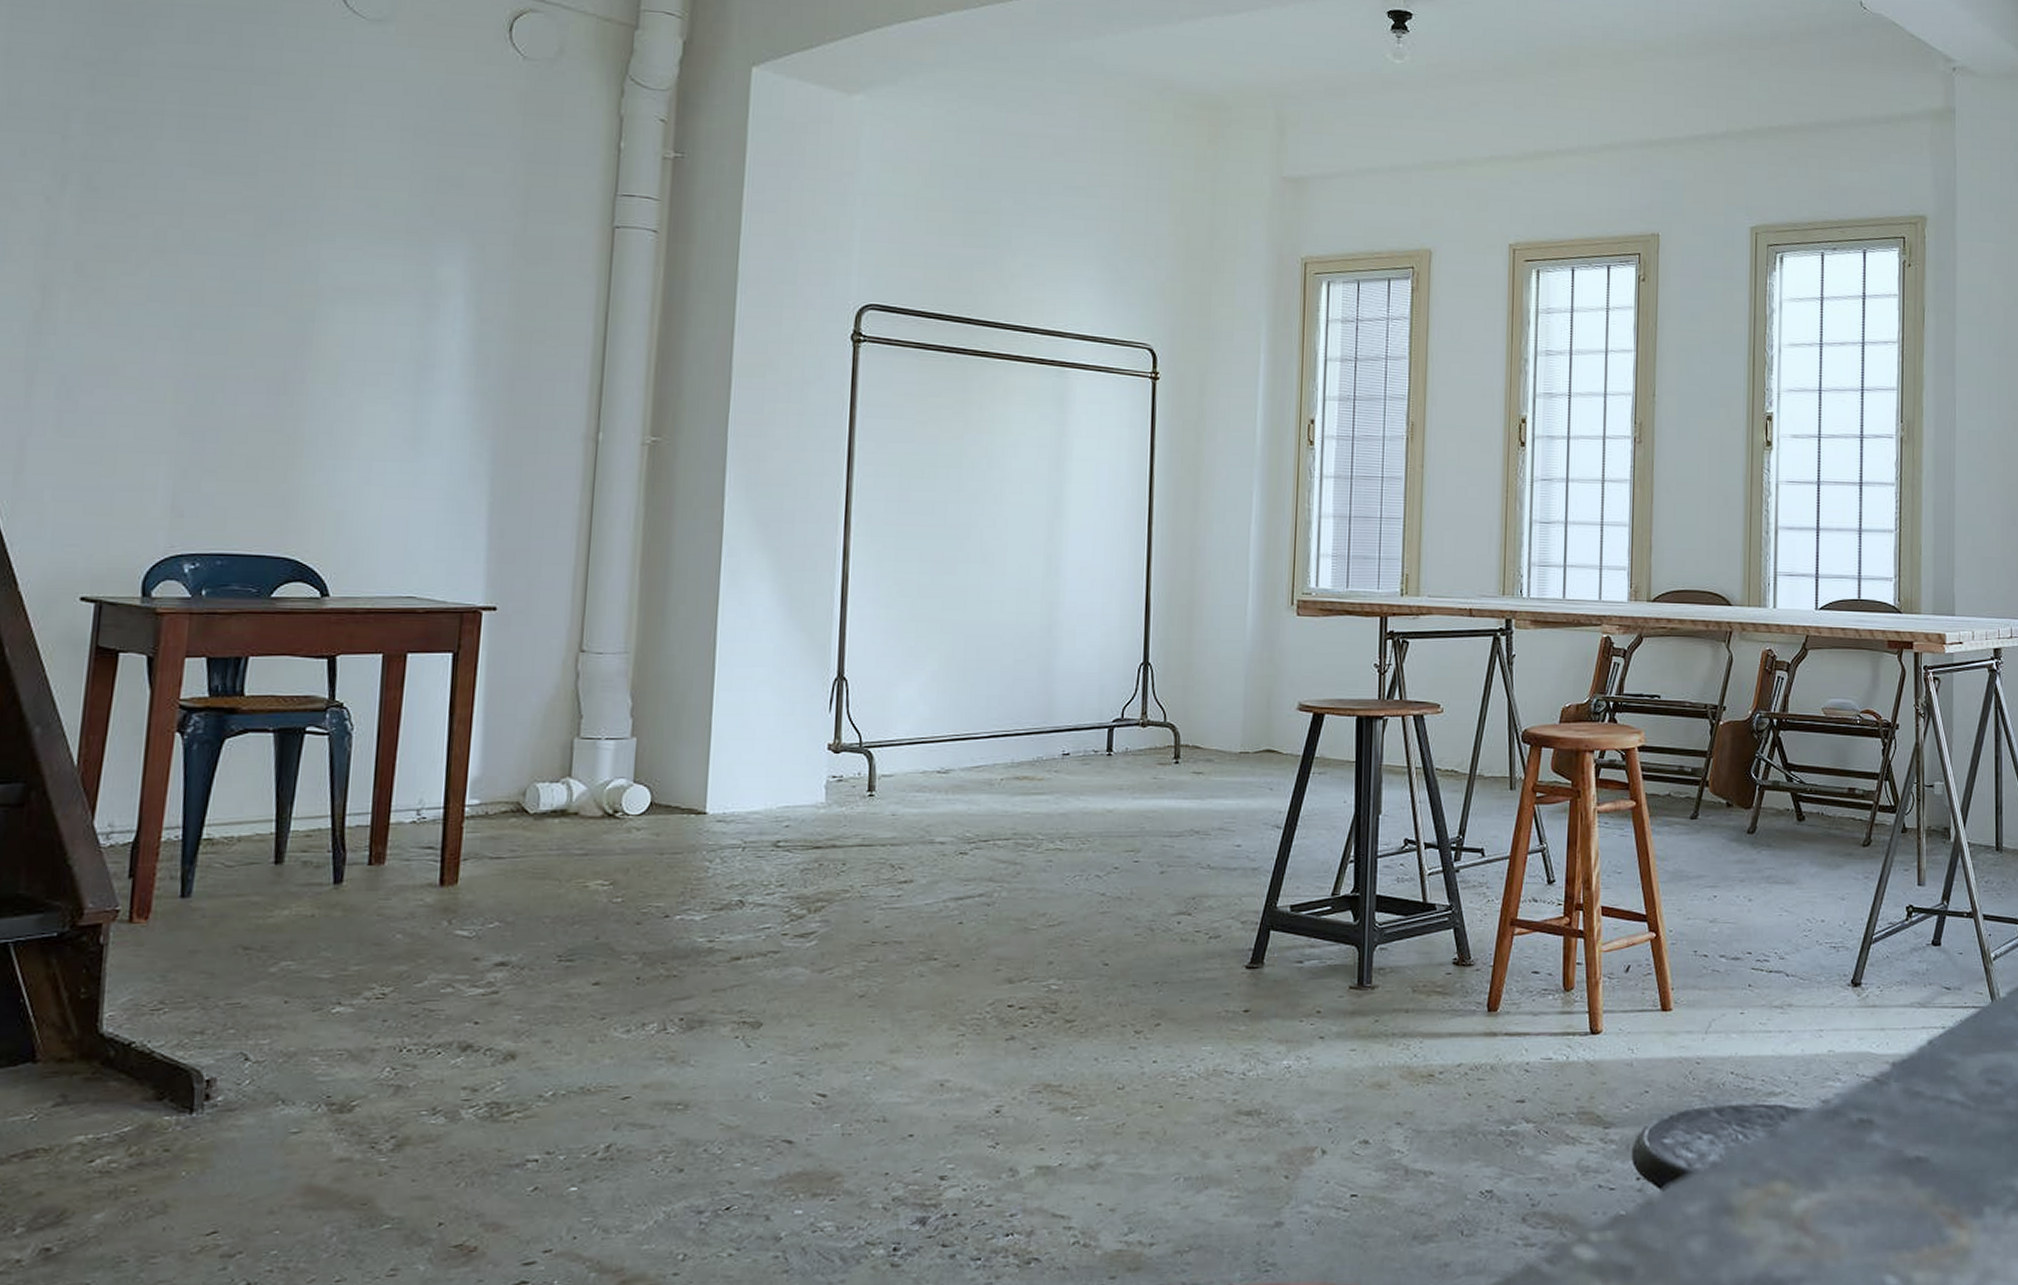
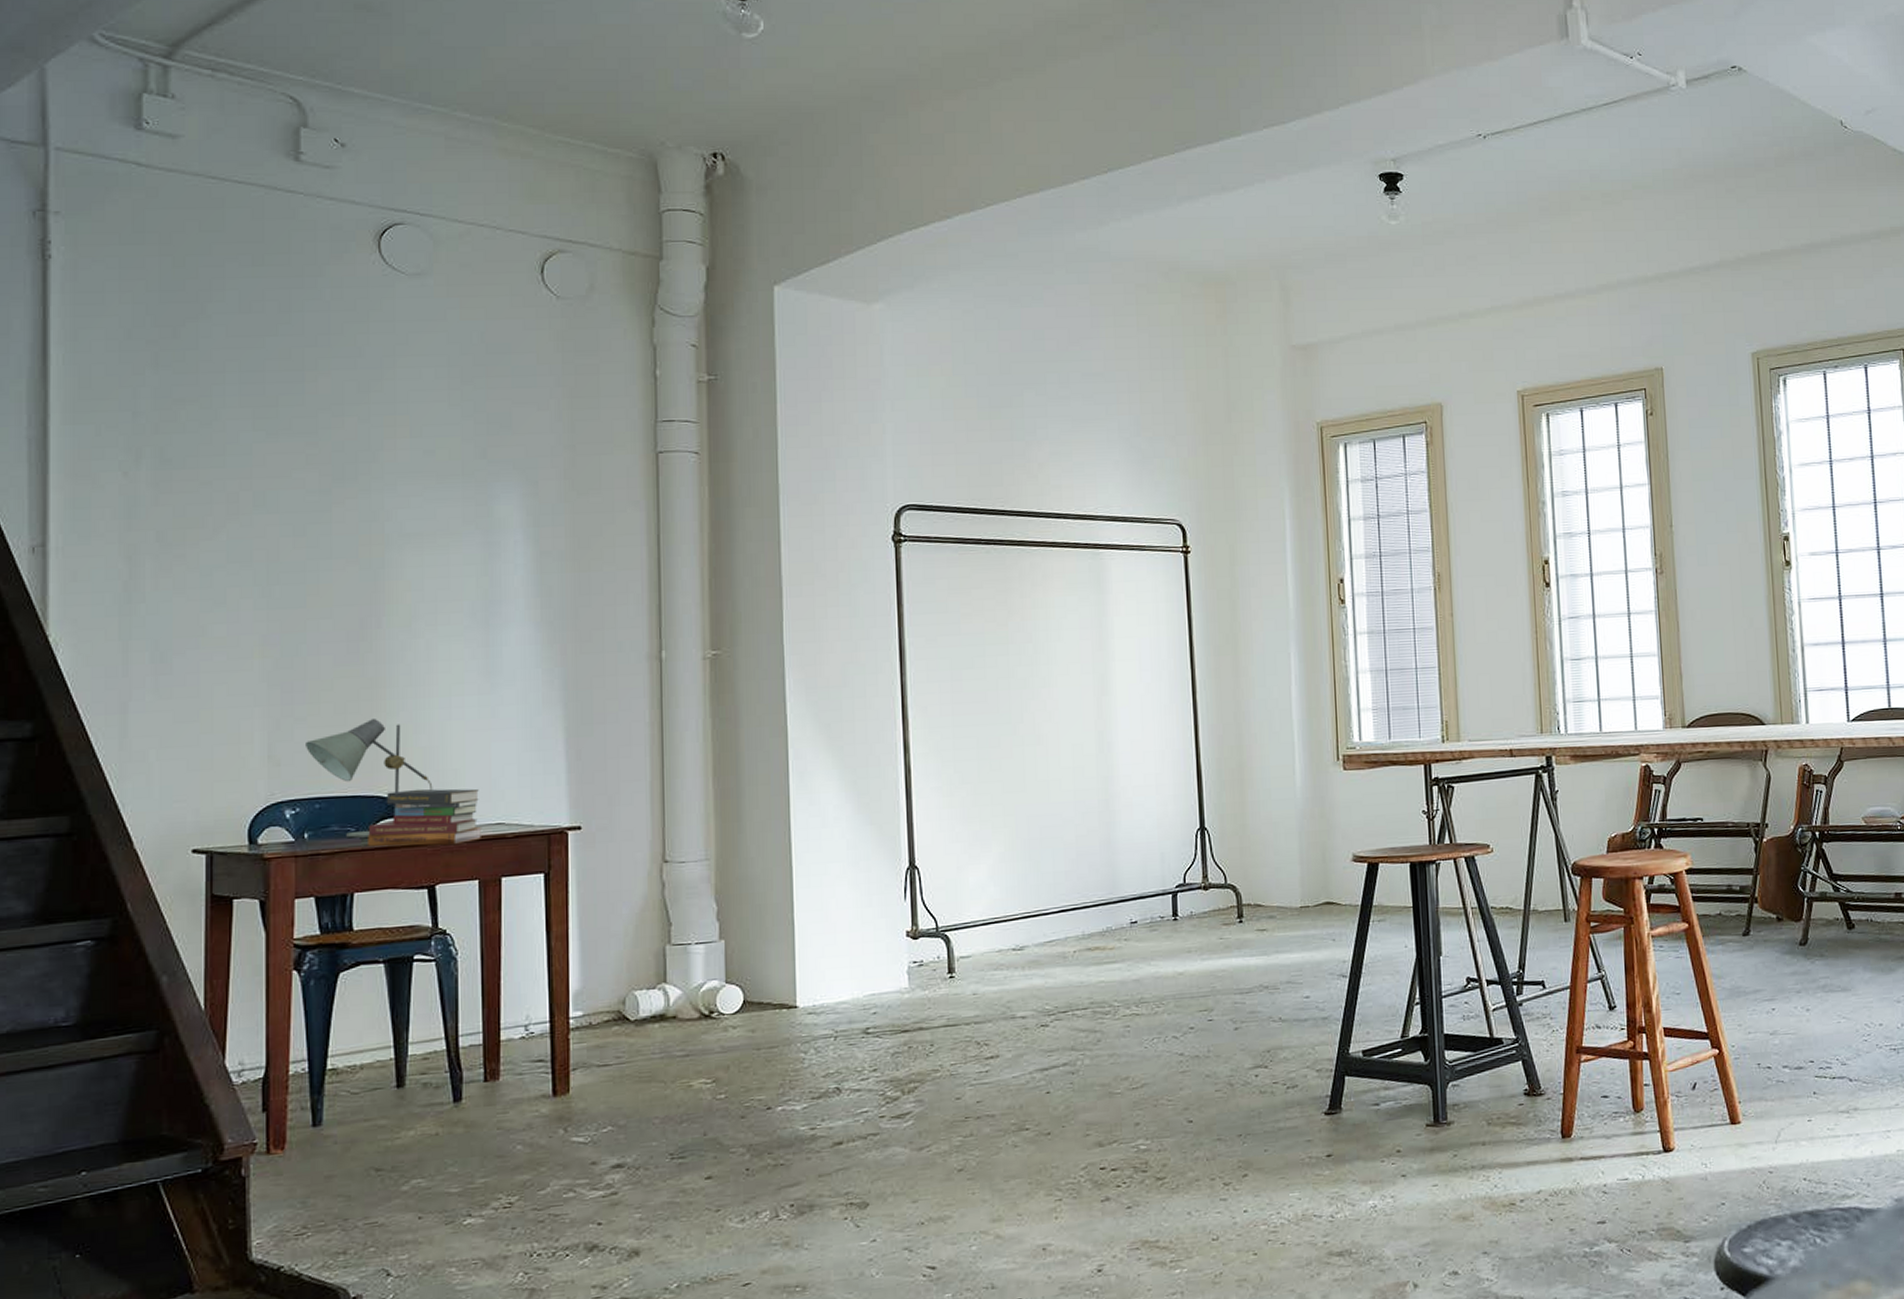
desk lamp: none [212,477,344,600] -> present [306,719,433,839]
books: none [269,553,392,616] -> present [368,788,483,847]

